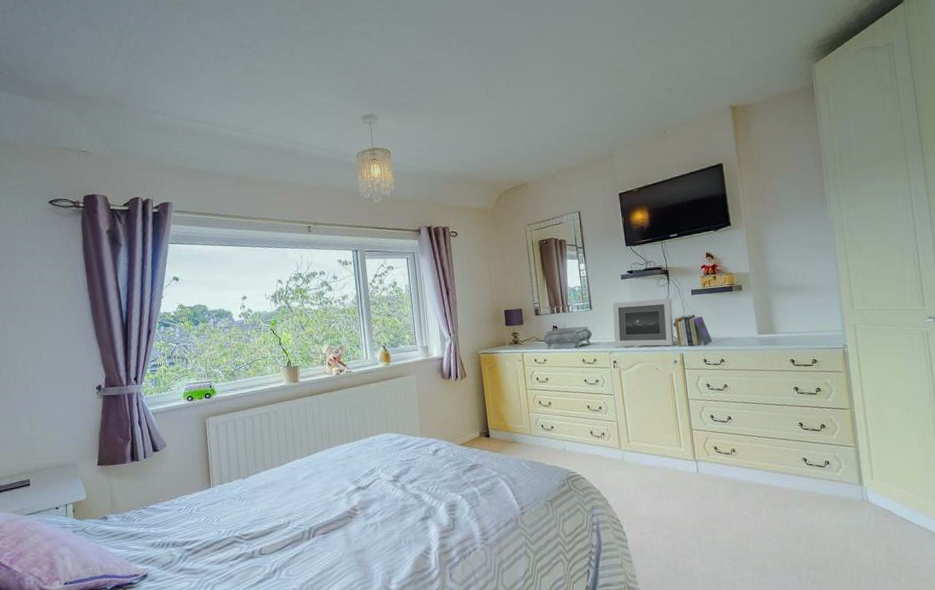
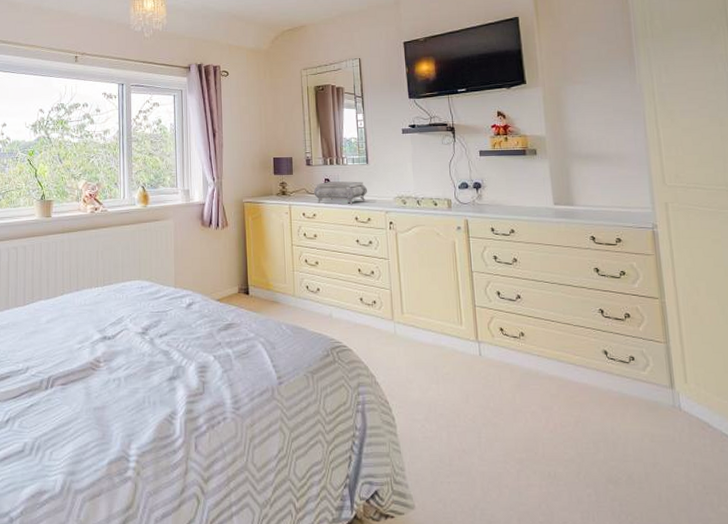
picture frame: present [613,298,675,347] -> none [391,157,459,210]
books: present [674,315,713,347] -> none [459,178,502,213]

